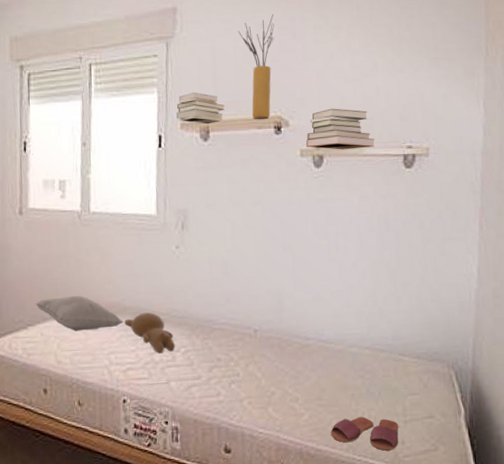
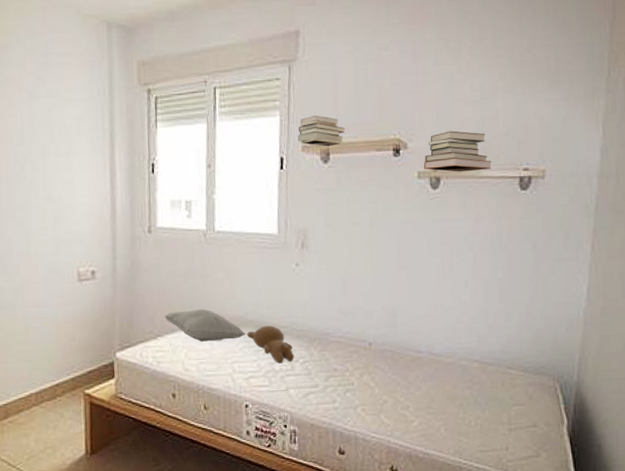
vase: present [238,14,274,120] -> none [360,37,396,143]
slippers: present [331,416,399,451] -> none [439,424,503,456]

